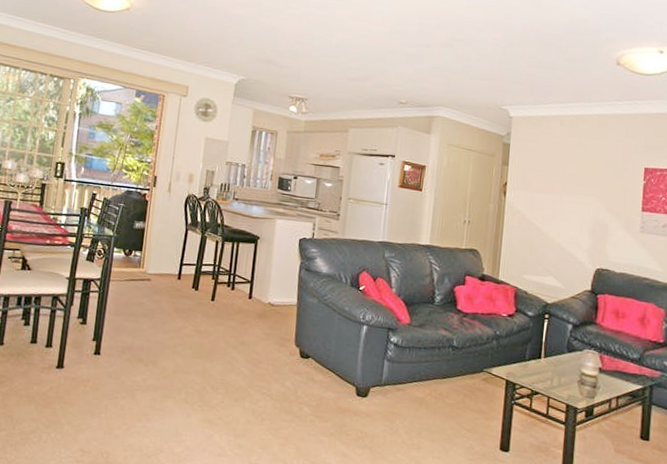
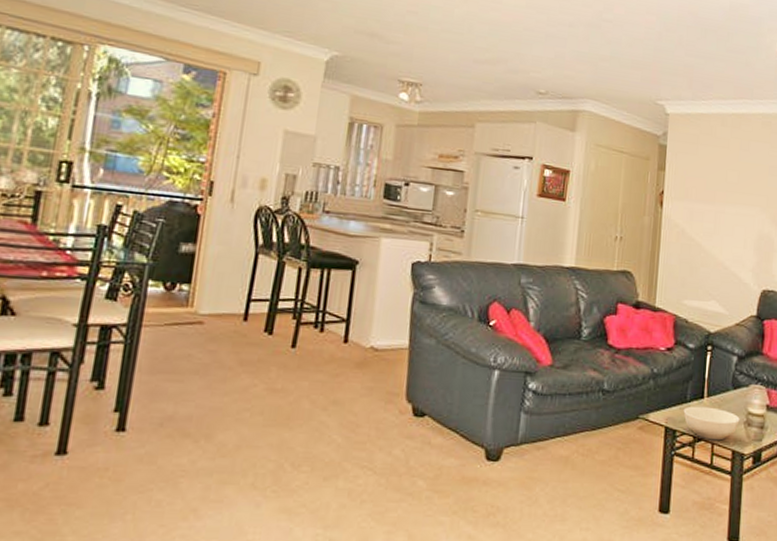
bowl: none [522,364,574,395] -> present [683,406,740,441]

